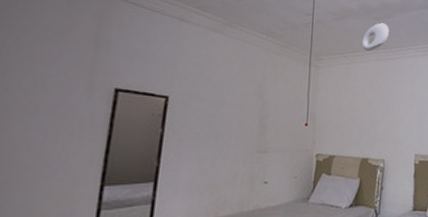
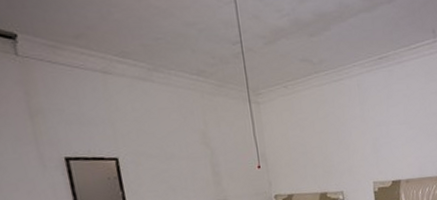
ceiling light: present [362,23,390,52] -> none [299,39,329,77]

